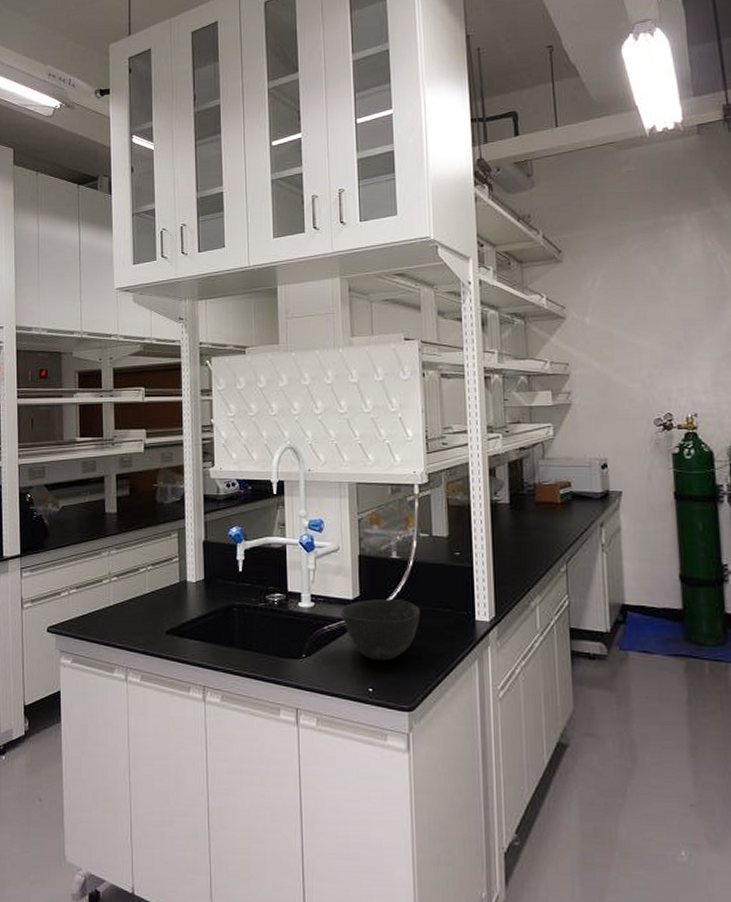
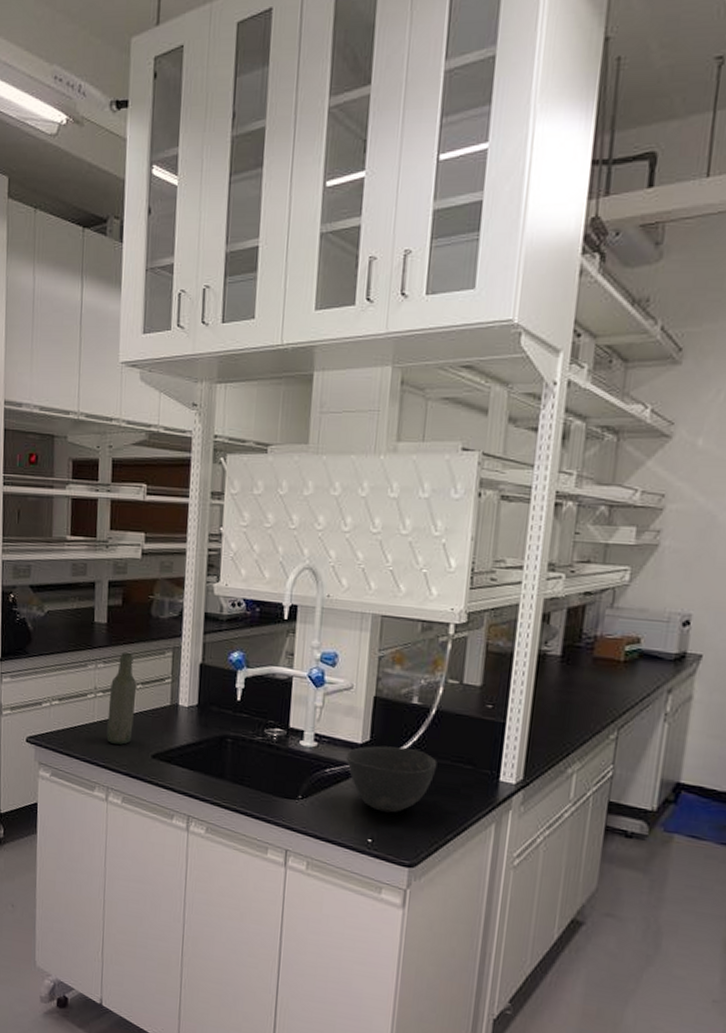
bottle: none [123,538,148,624] -> present [106,653,137,745]

